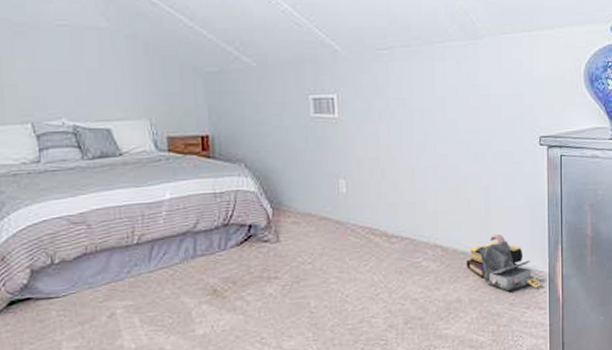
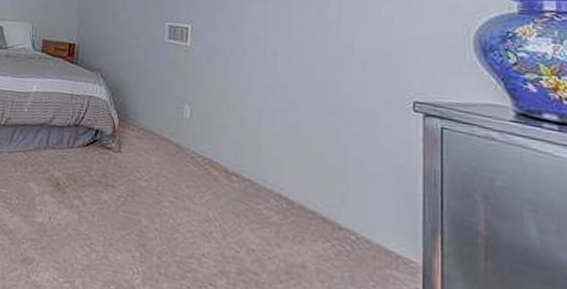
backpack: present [467,233,543,292] -> none [315,200,415,282]

